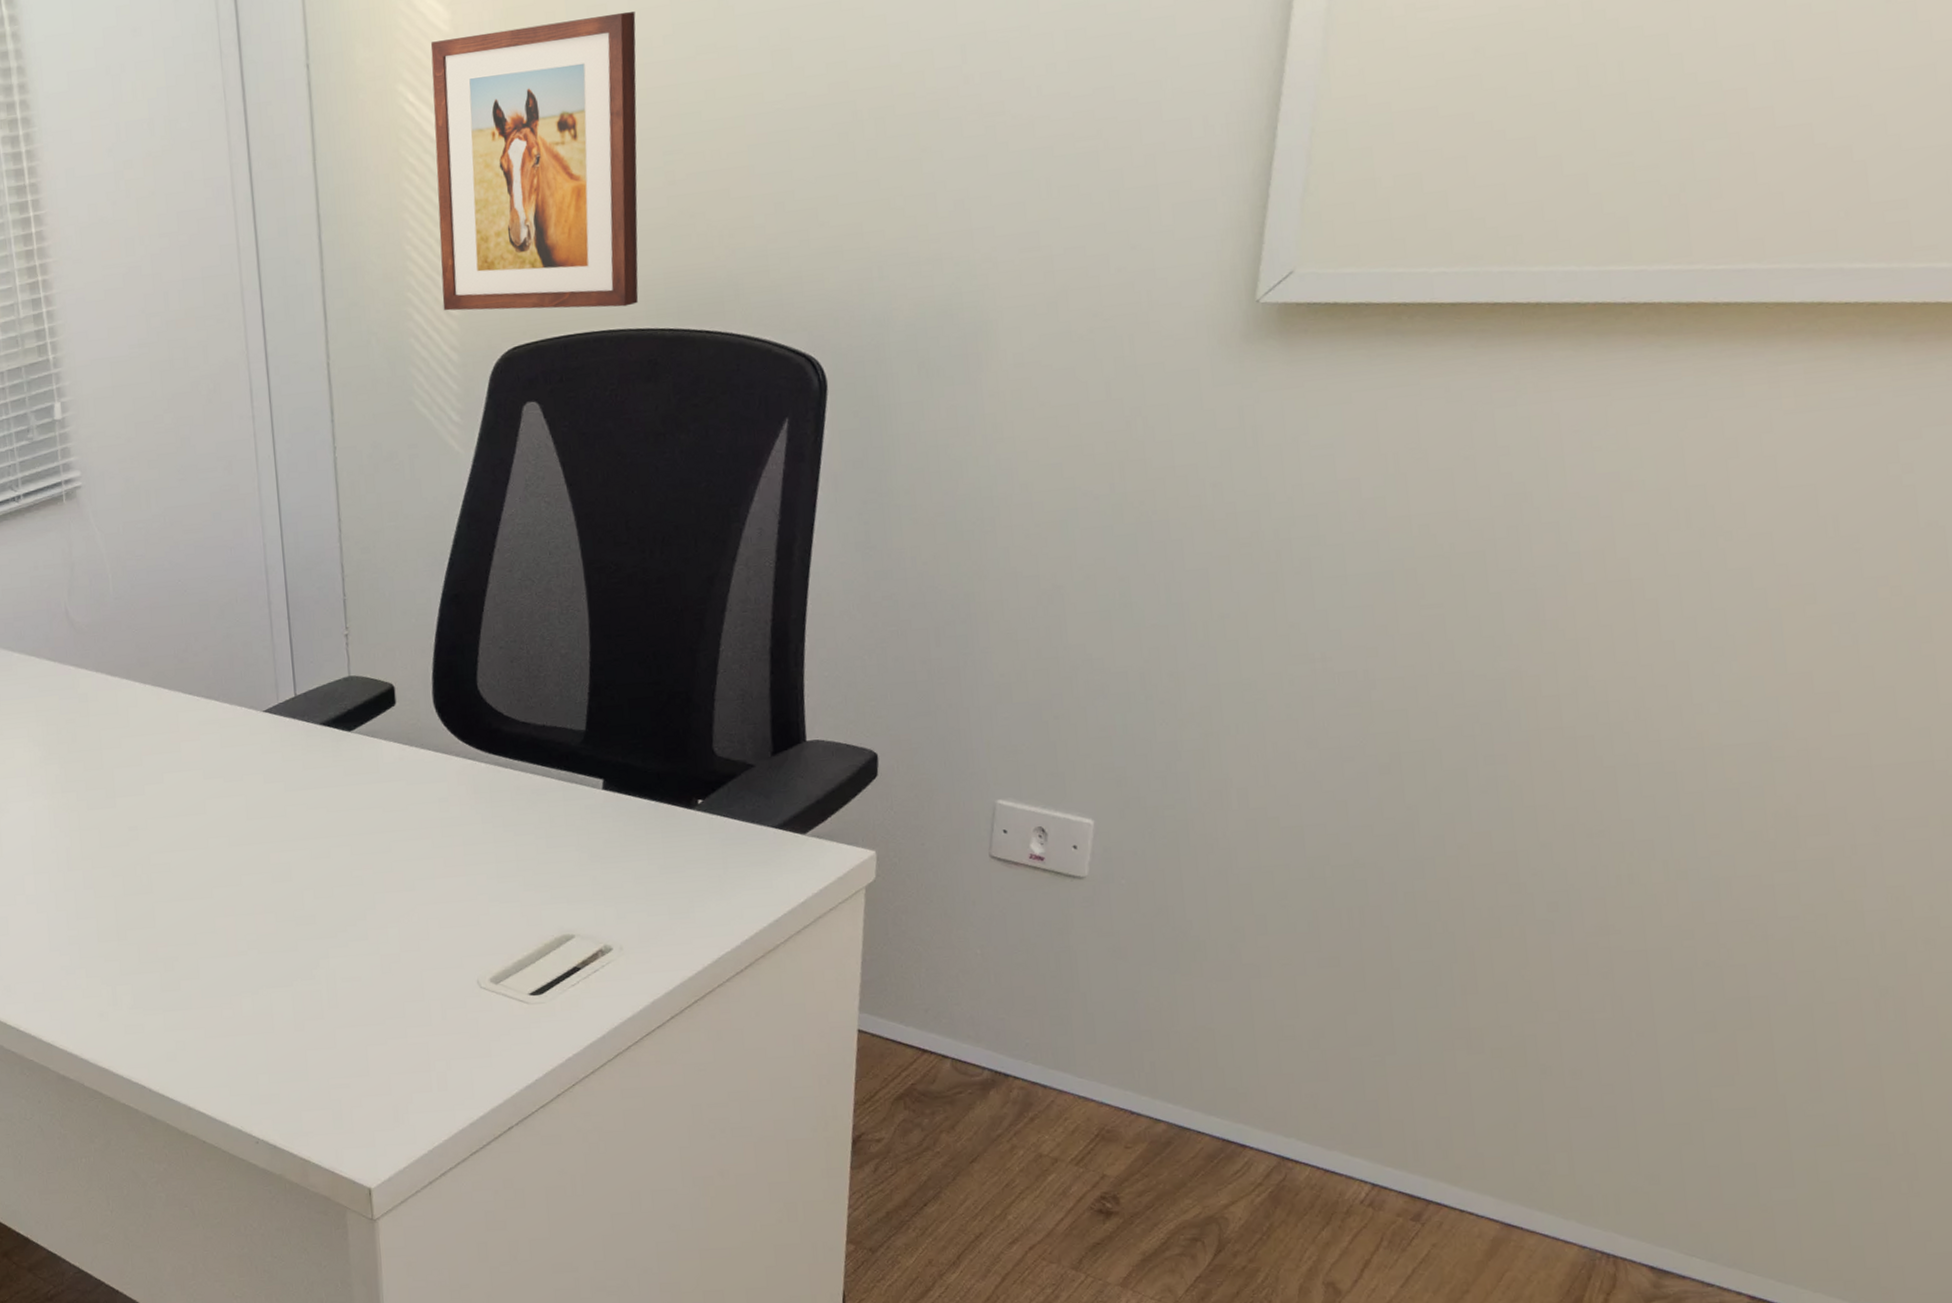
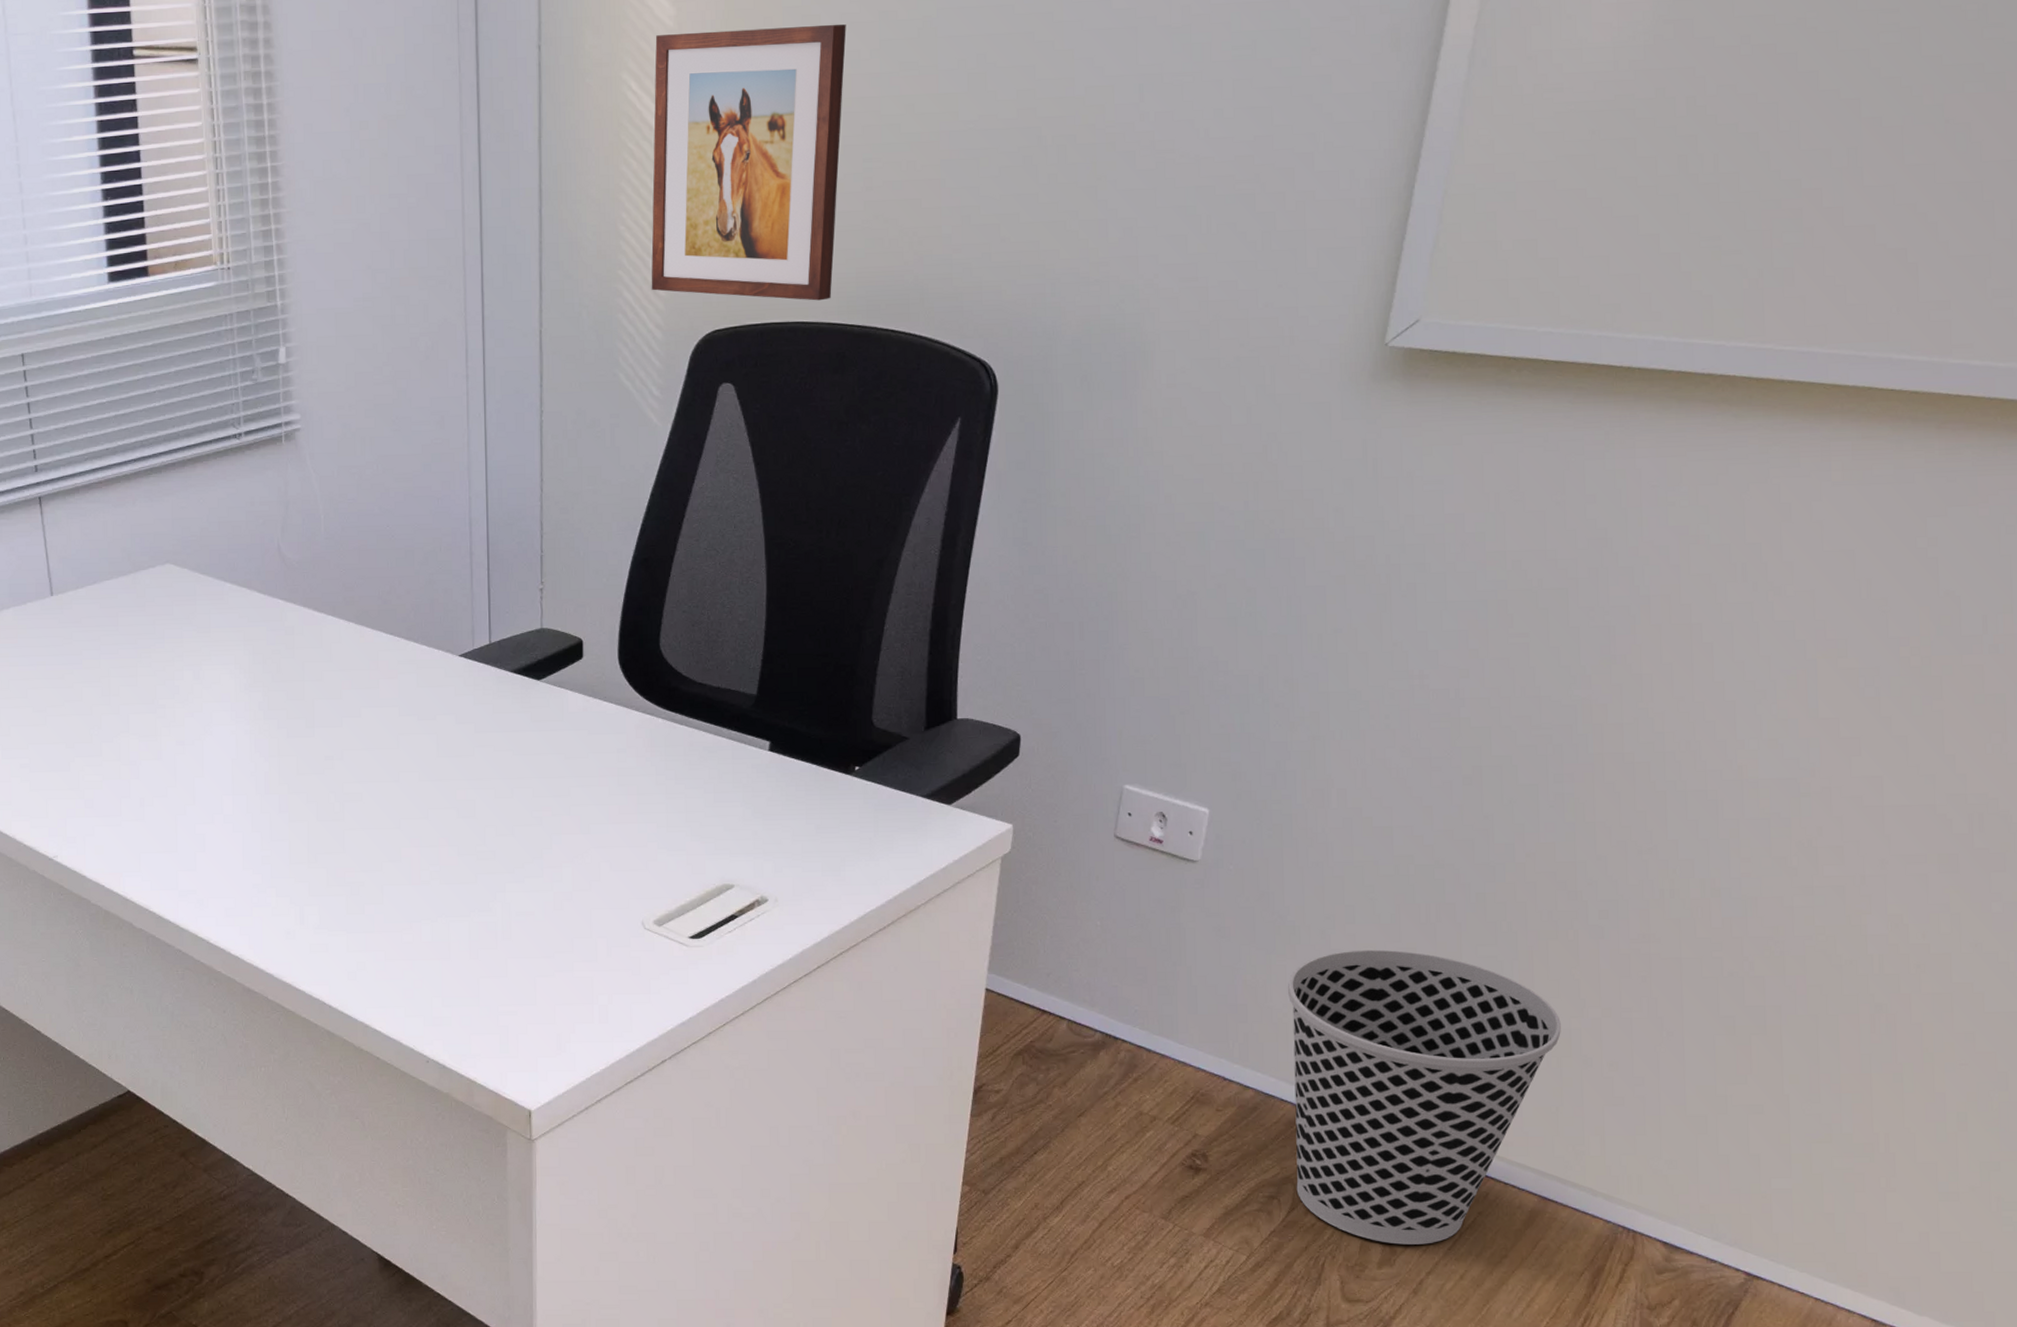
wastebasket: none [1195,960,1513,1285] -> present [1287,949,1561,1245]

